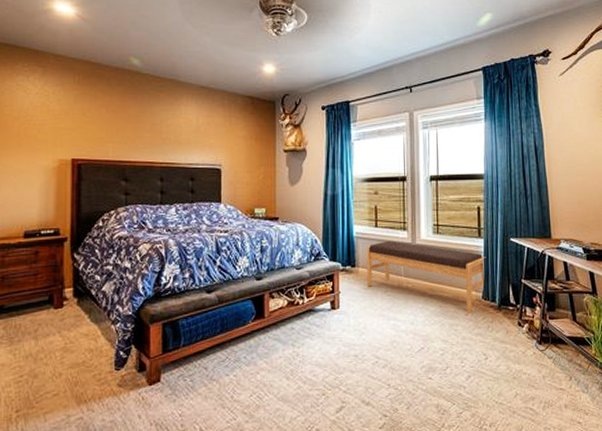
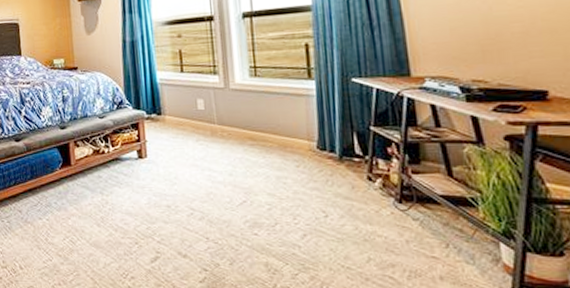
bench: present [366,240,488,314] -> none [173,86,325,166]

